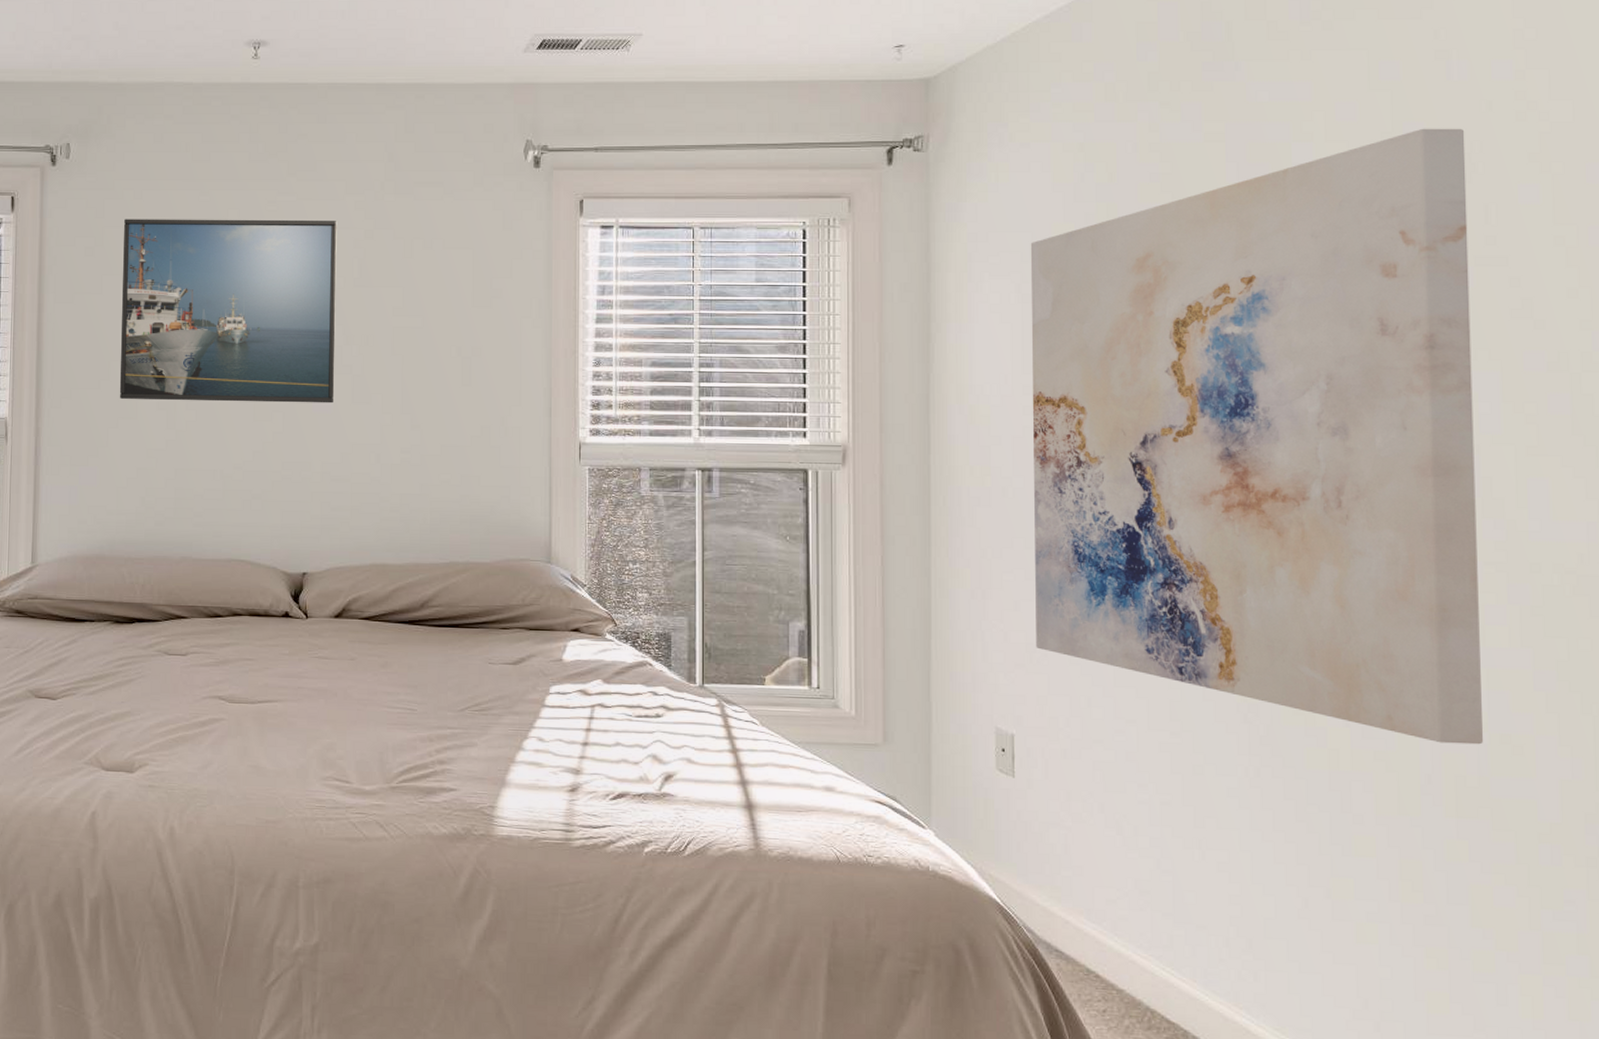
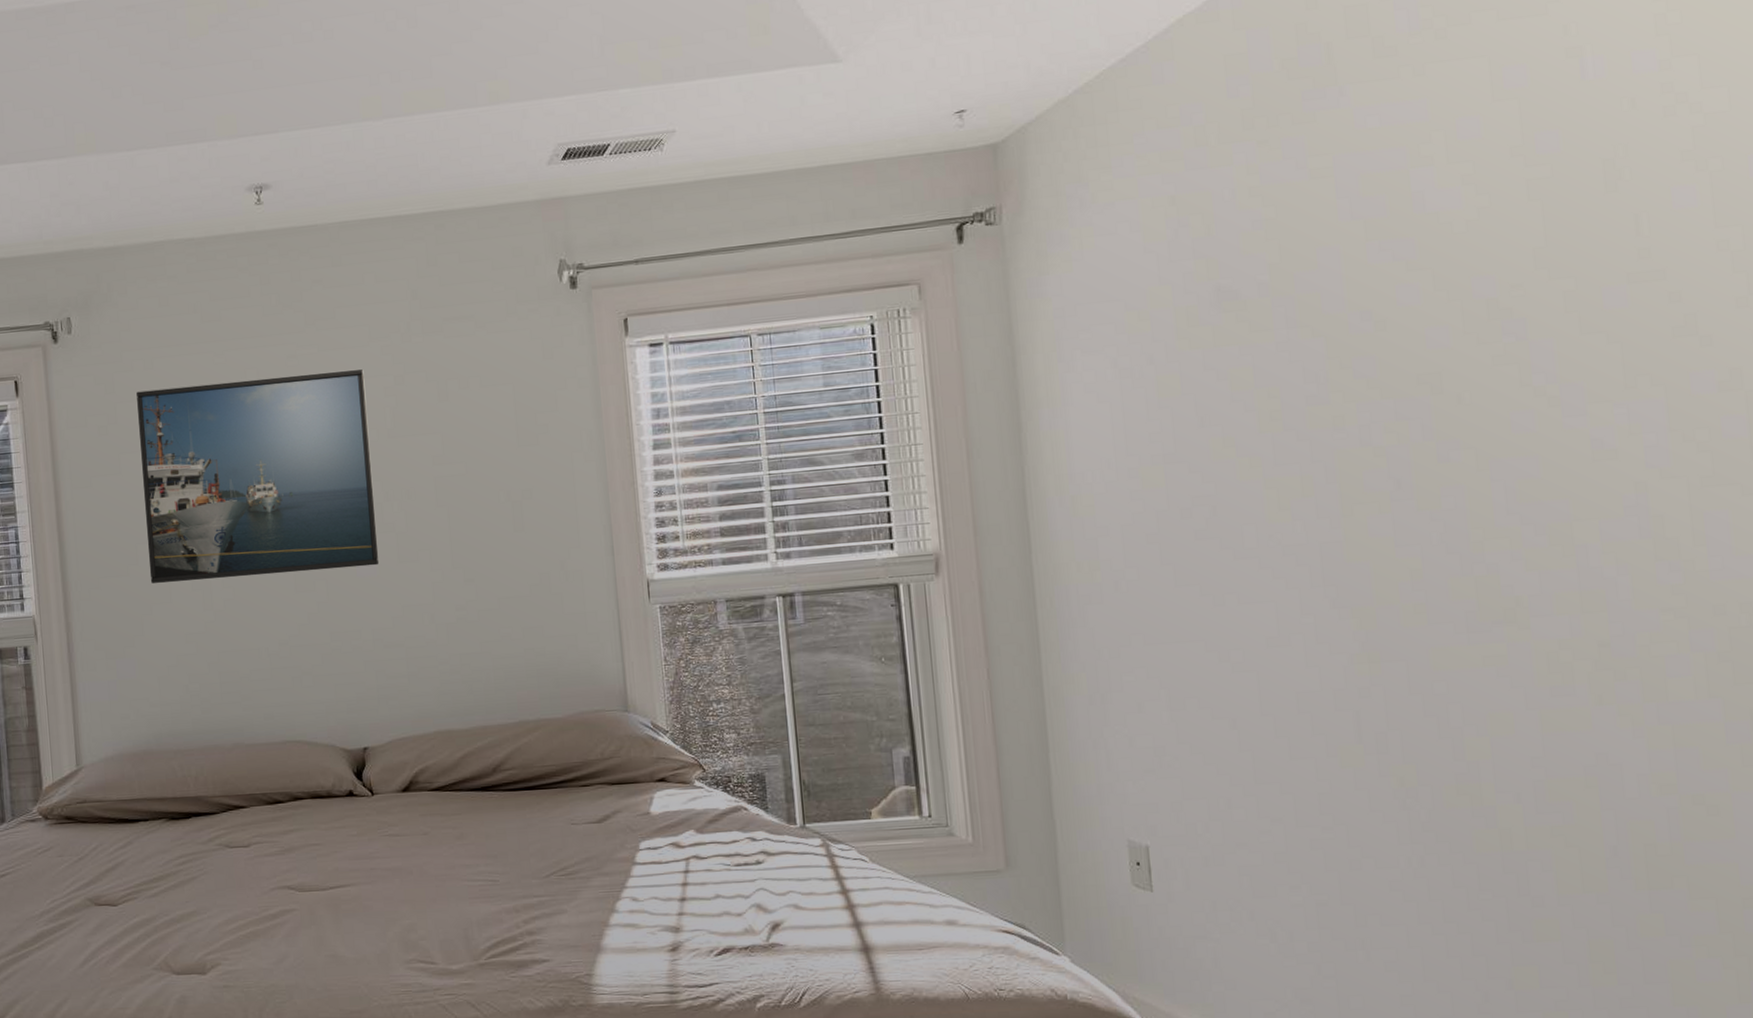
wall art: present [1030,128,1483,745] -> none [1124,132,1673,811]

